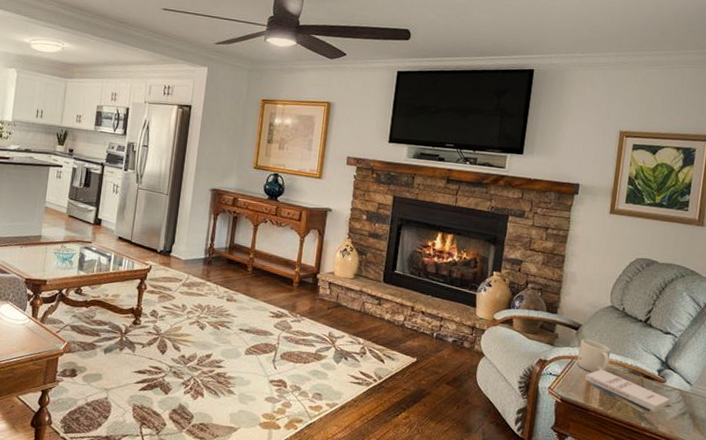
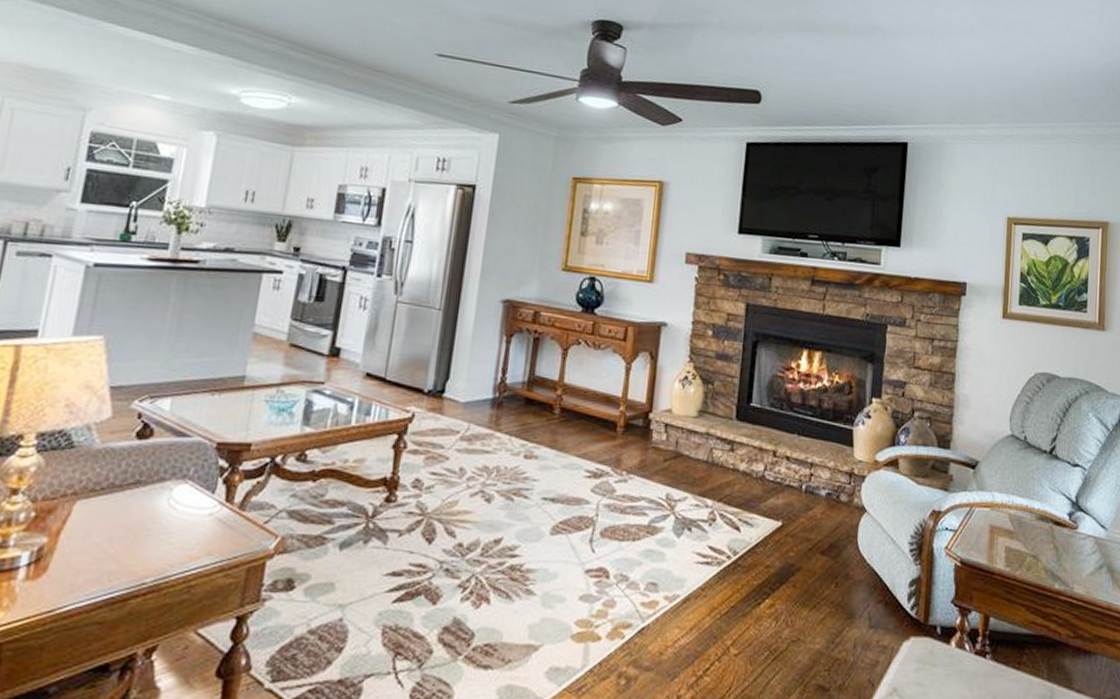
mug: present [576,338,612,373] -> none [976,479,1015,523]
books: present [584,369,673,414] -> none [986,517,1089,571]

